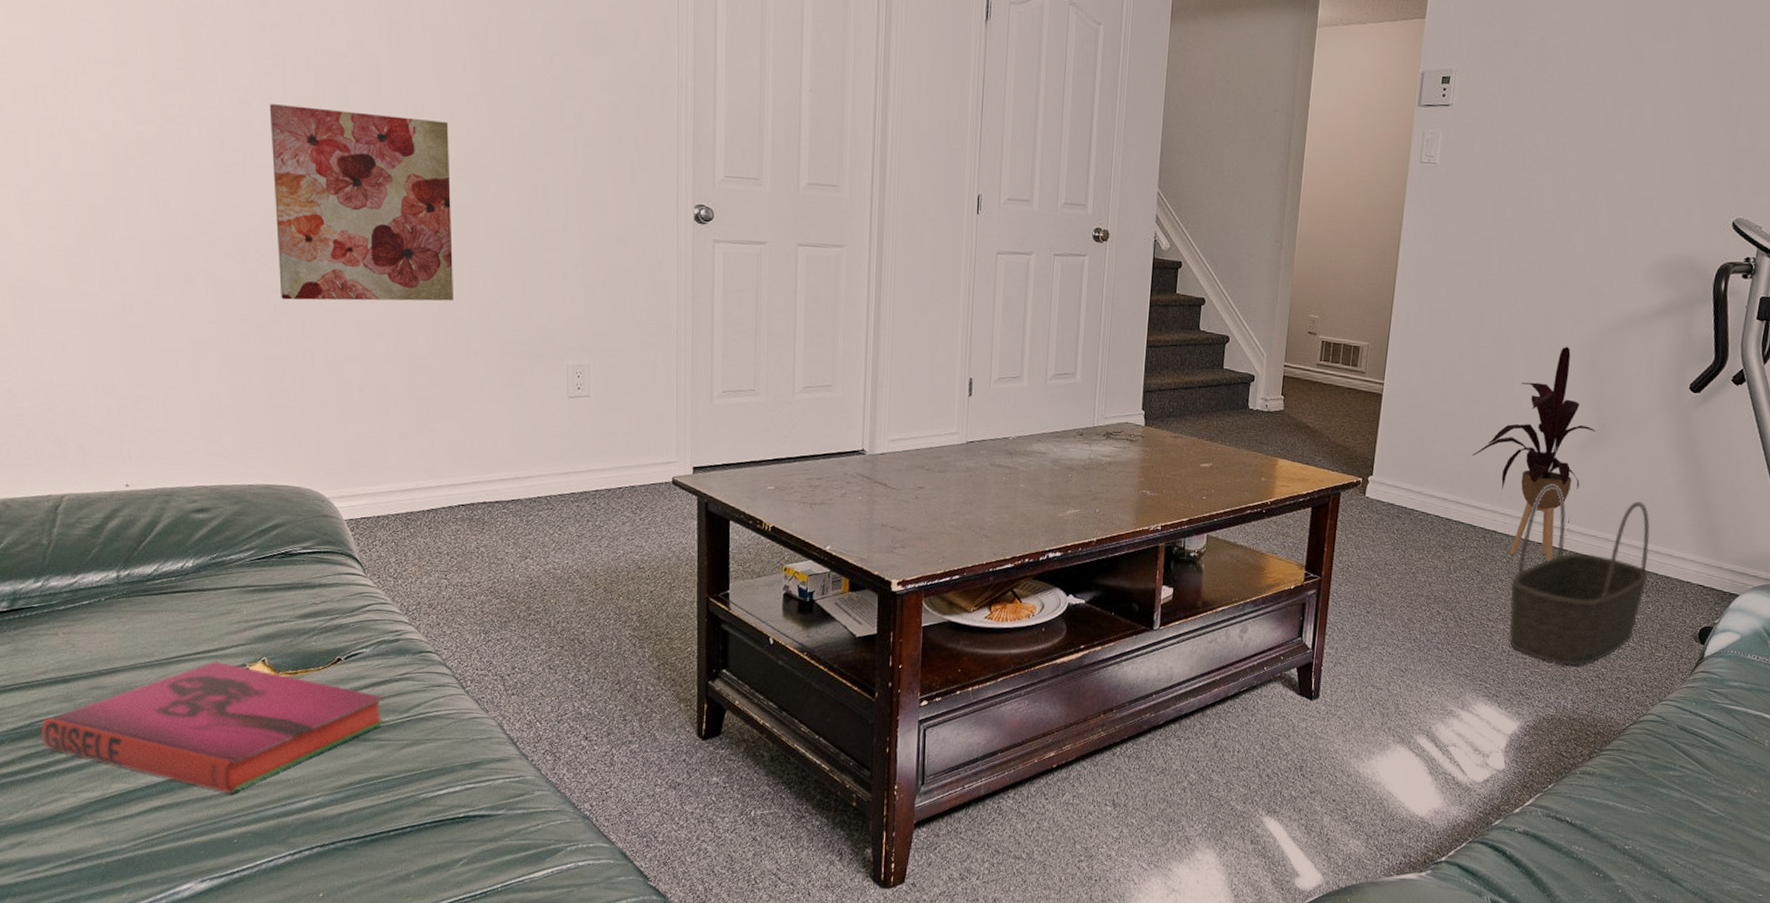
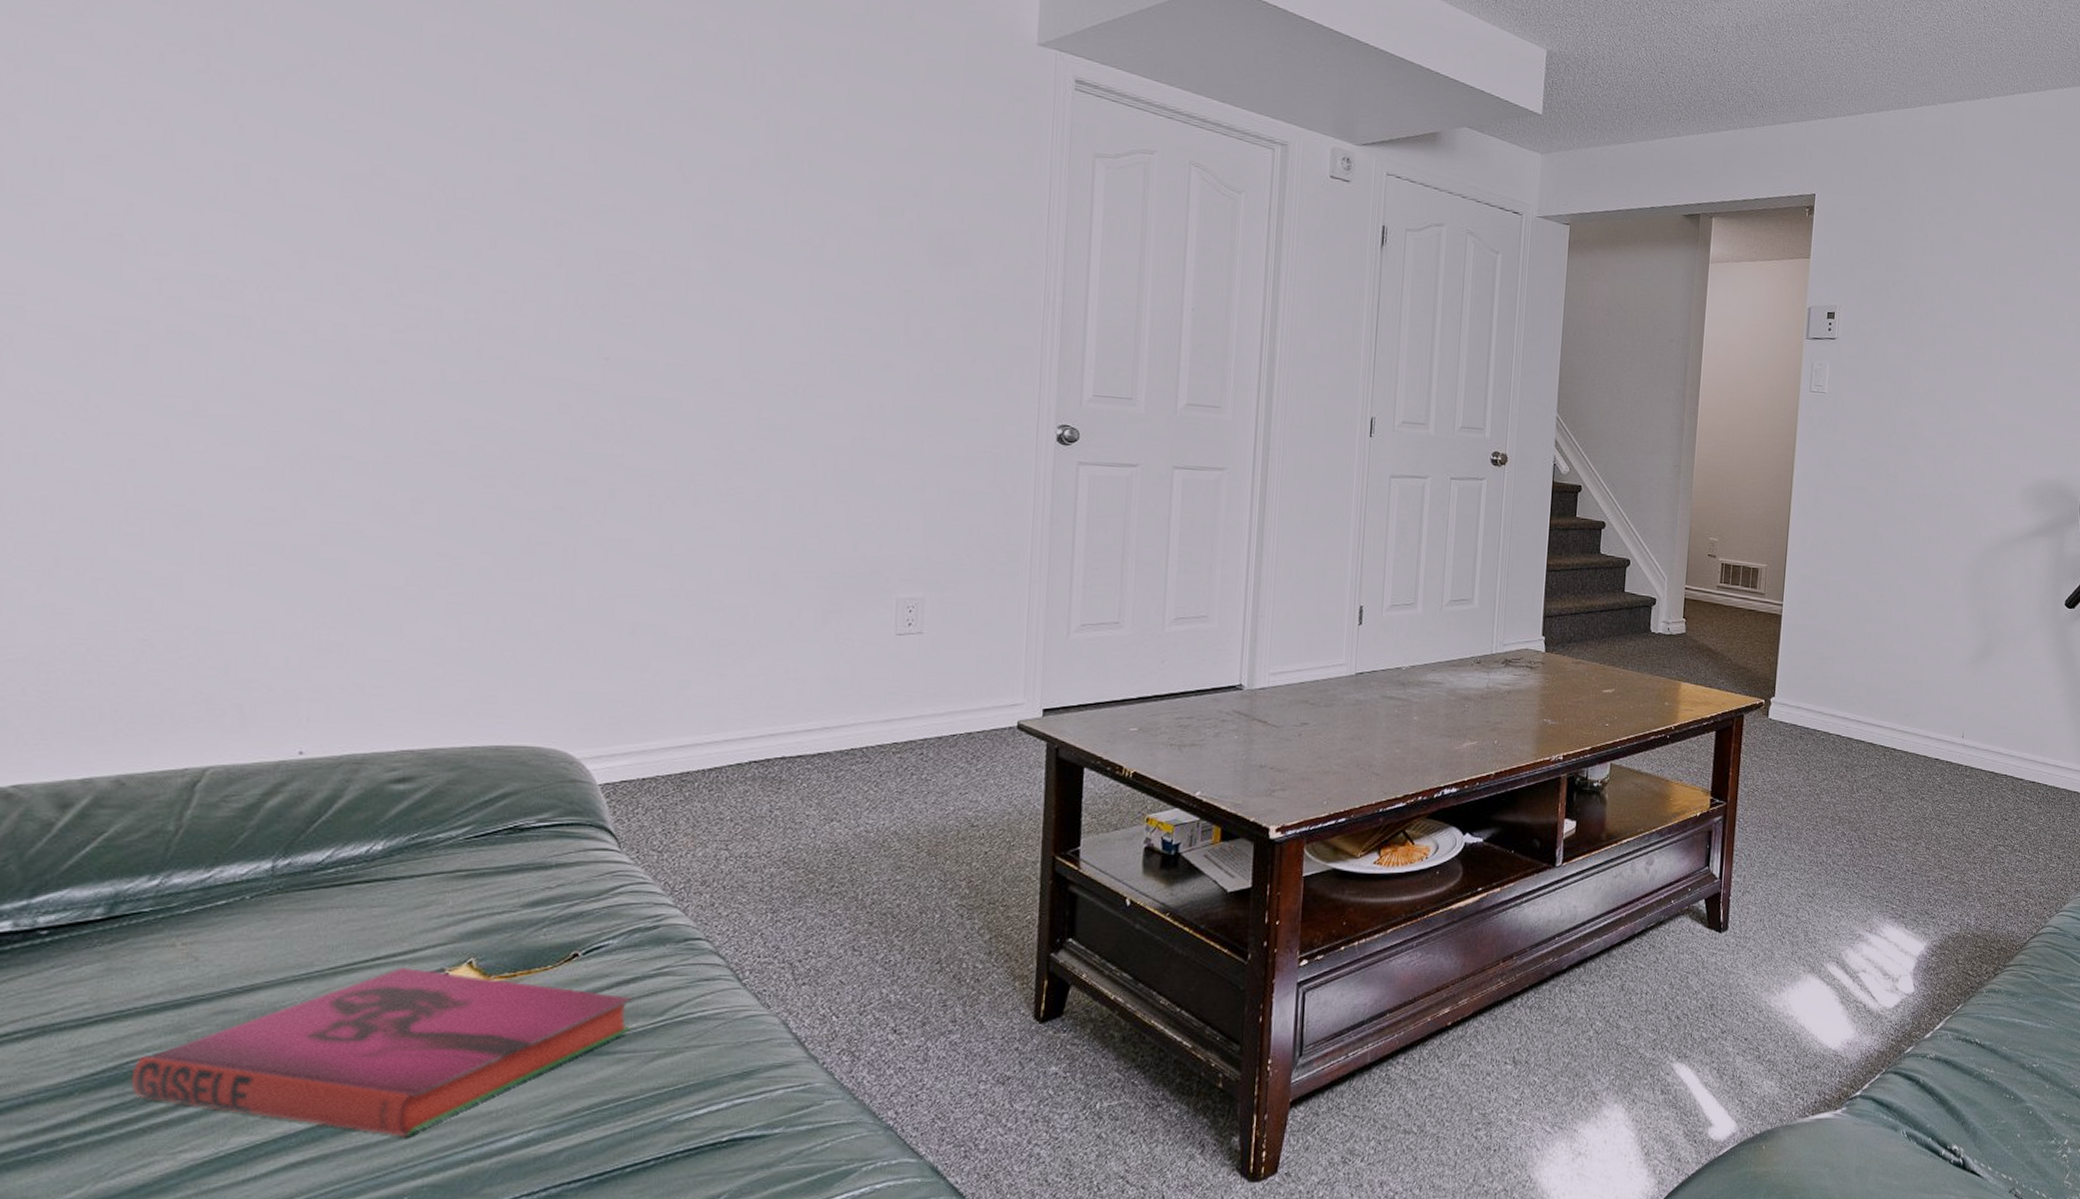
wall art: present [269,104,453,301] -> none [538,308,770,529]
house plant: present [1472,346,1596,561] -> none [1869,566,1983,776]
basket: present [1509,484,1650,666] -> none [1911,700,2039,882]

